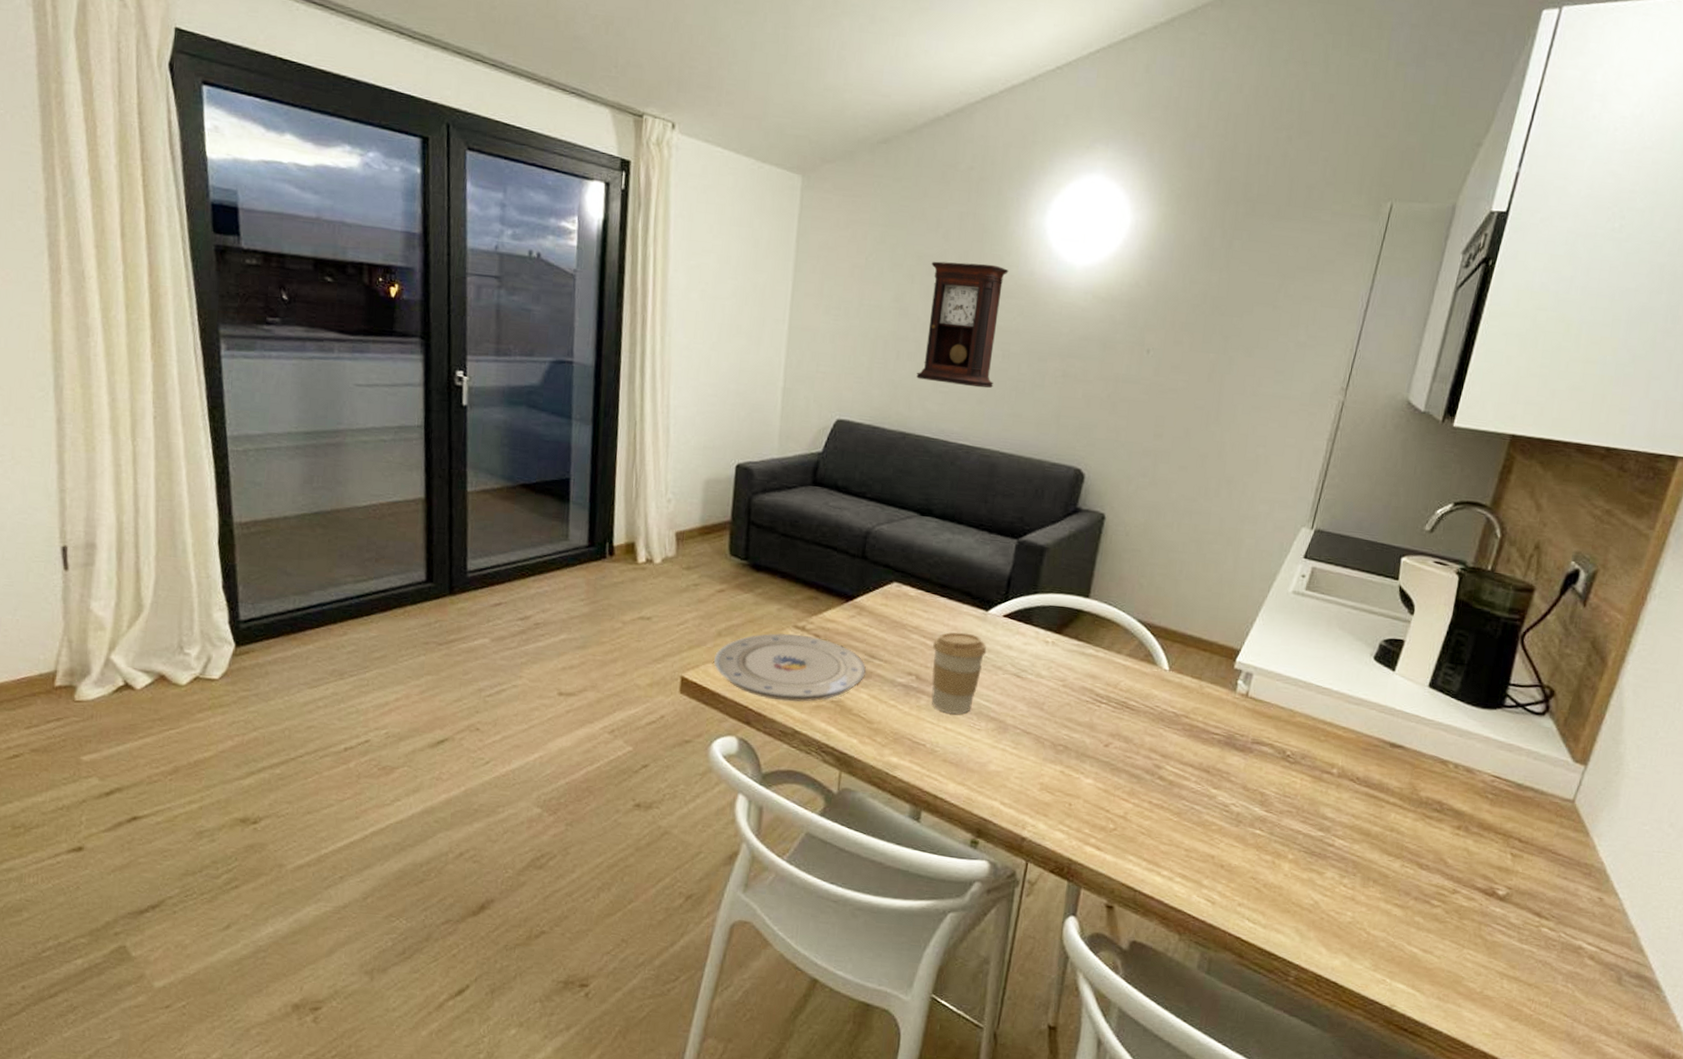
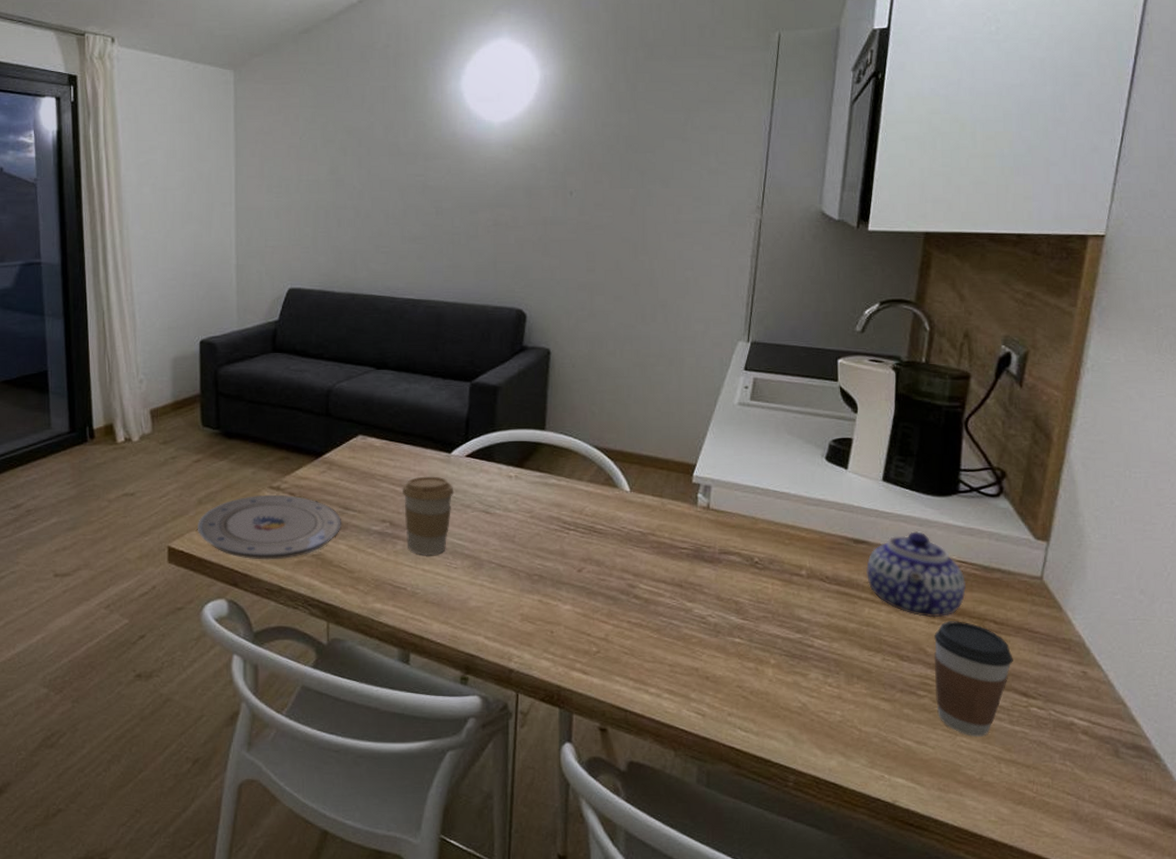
pendulum clock: present [916,261,1009,389] -> none [358,130,433,245]
teapot: none [1398,741,1497,830] -> present [866,531,966,618]
coffee cup: none [1448,834,1532,951] -> present [933,621,1013,737]

